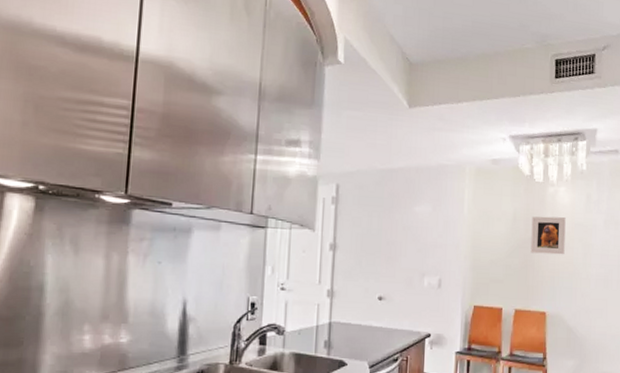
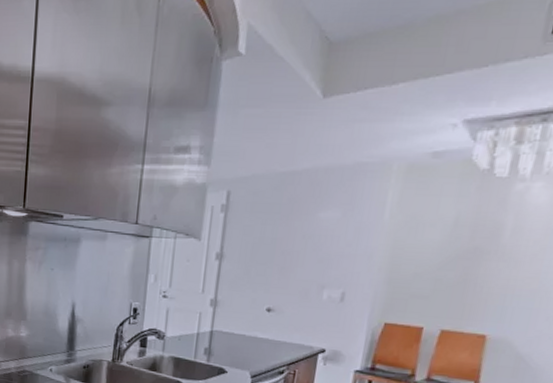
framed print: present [530,216,566,255] -> none [474,220,538,268]

